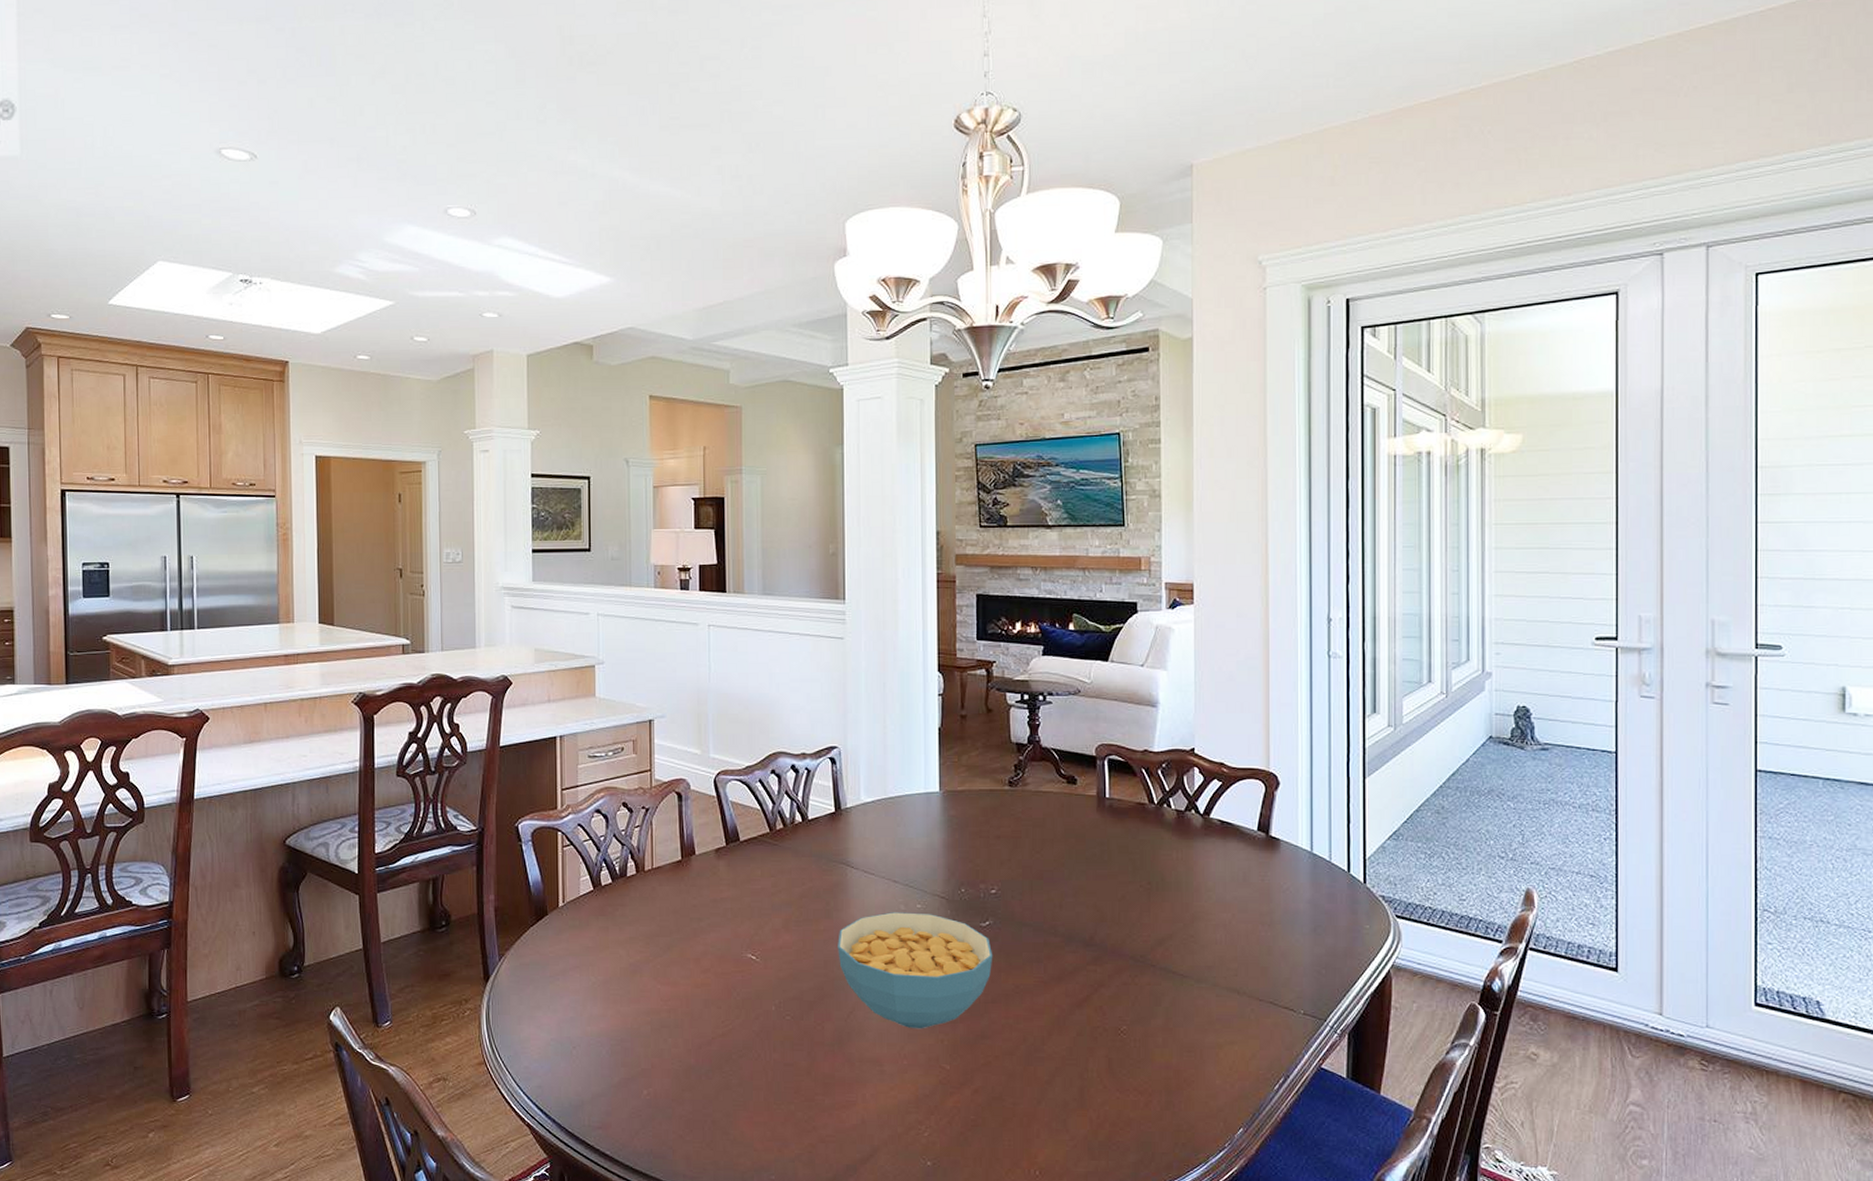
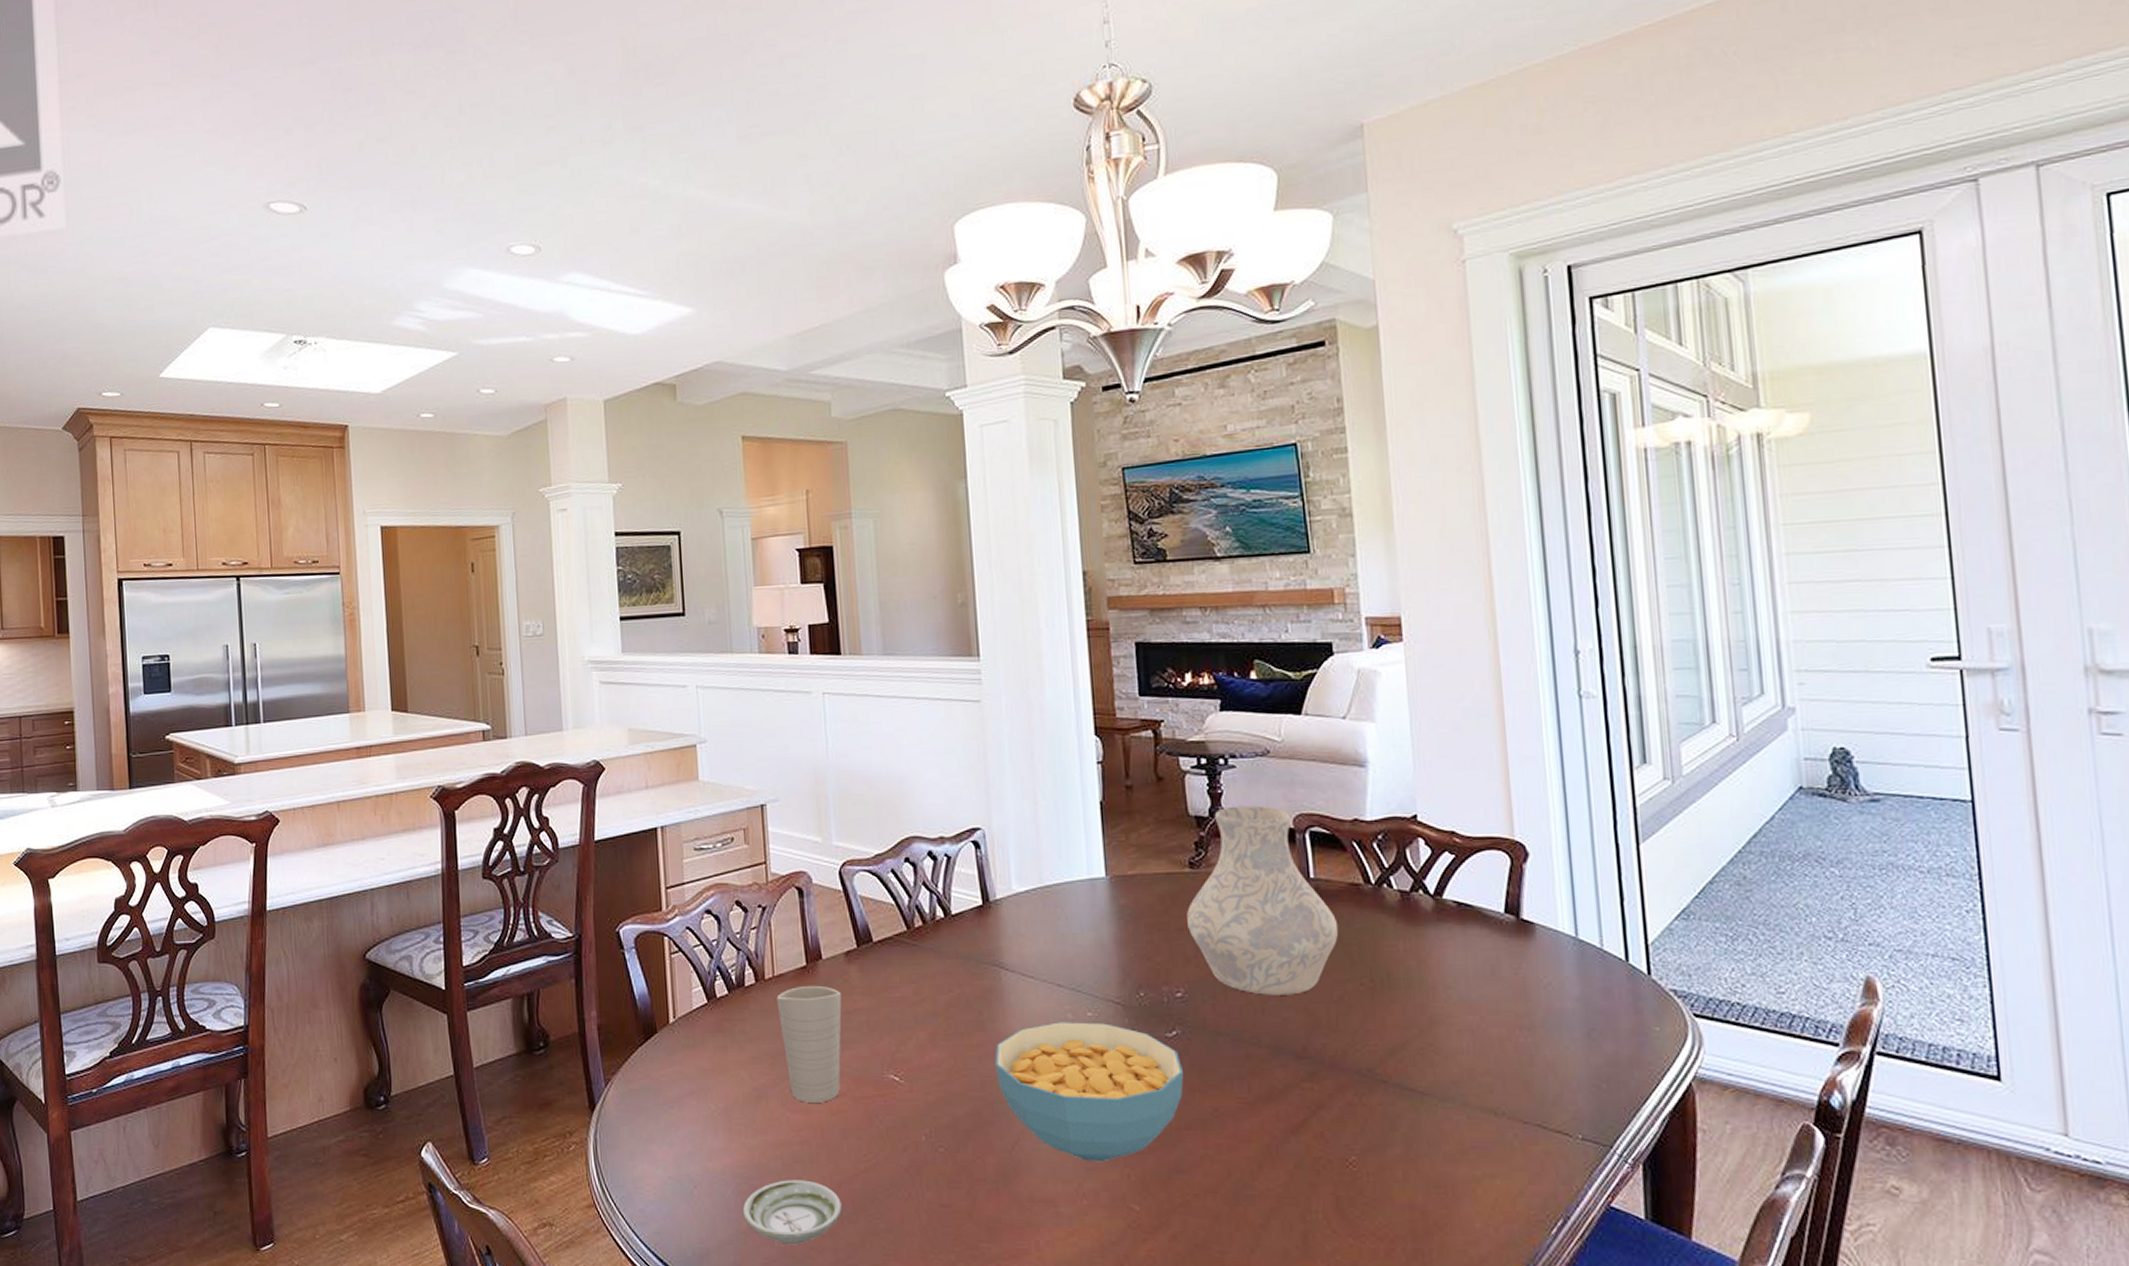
saucer: none [615,1042,701,1097] -> present [742,1180,842,1245]
cup: none [654,877,710,977] -> present [776,985,842,1103]
vase: none [1004,736,1125,894] -> present [1187,805,1338,995]

